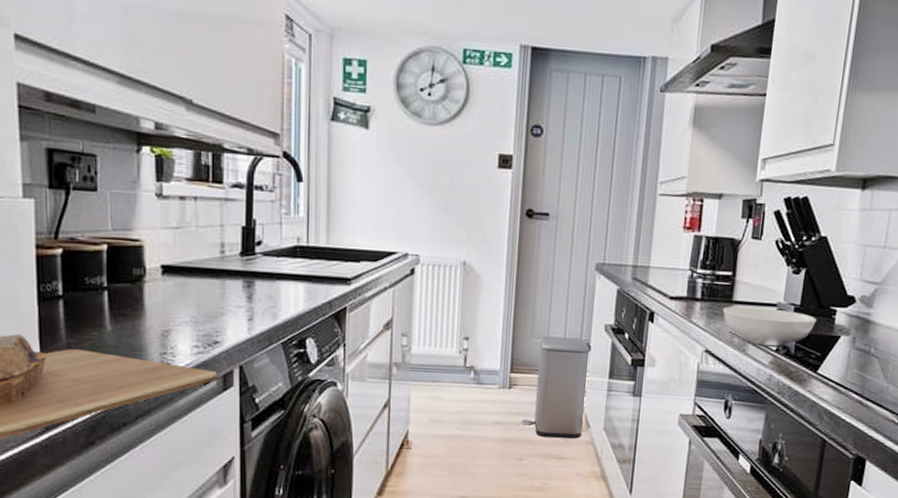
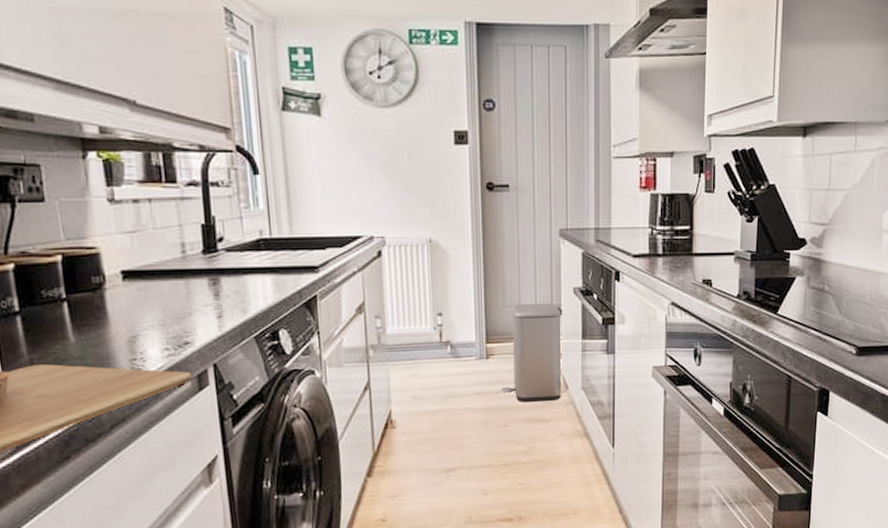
bowl: present [723,306,817,348] -> none [684,257,773,295]

